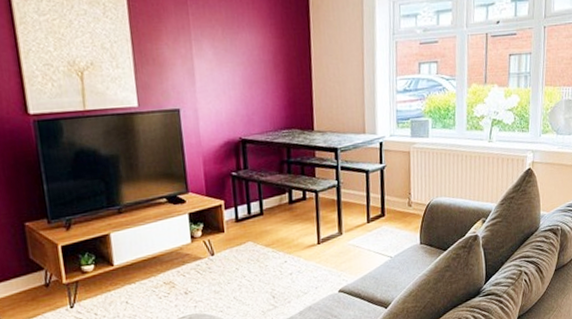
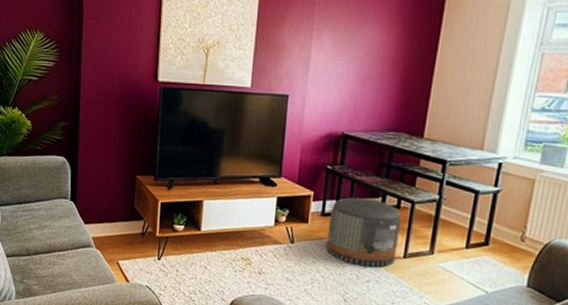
pouf: none [244,196,312,262] -> present [326,197,402,267]

